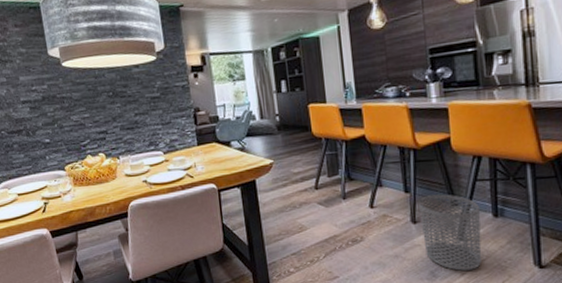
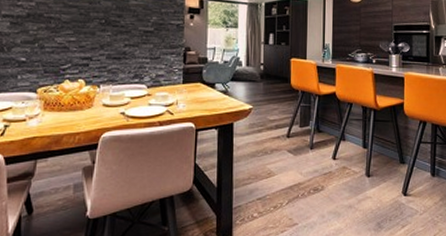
waste bin: present [419,194,482,271] -> none [373,152,421,223]

